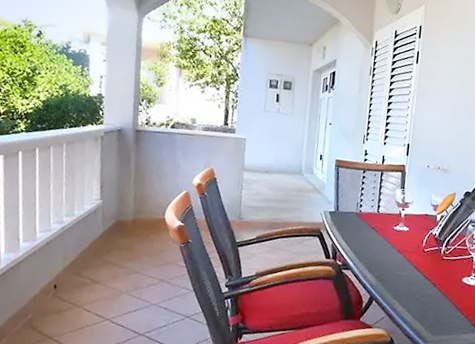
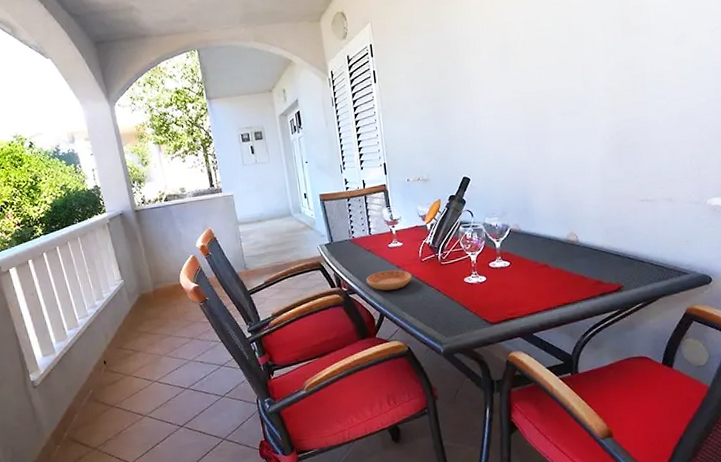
saucer: none [364,252,412,275] -> present [366,270,412,291]

